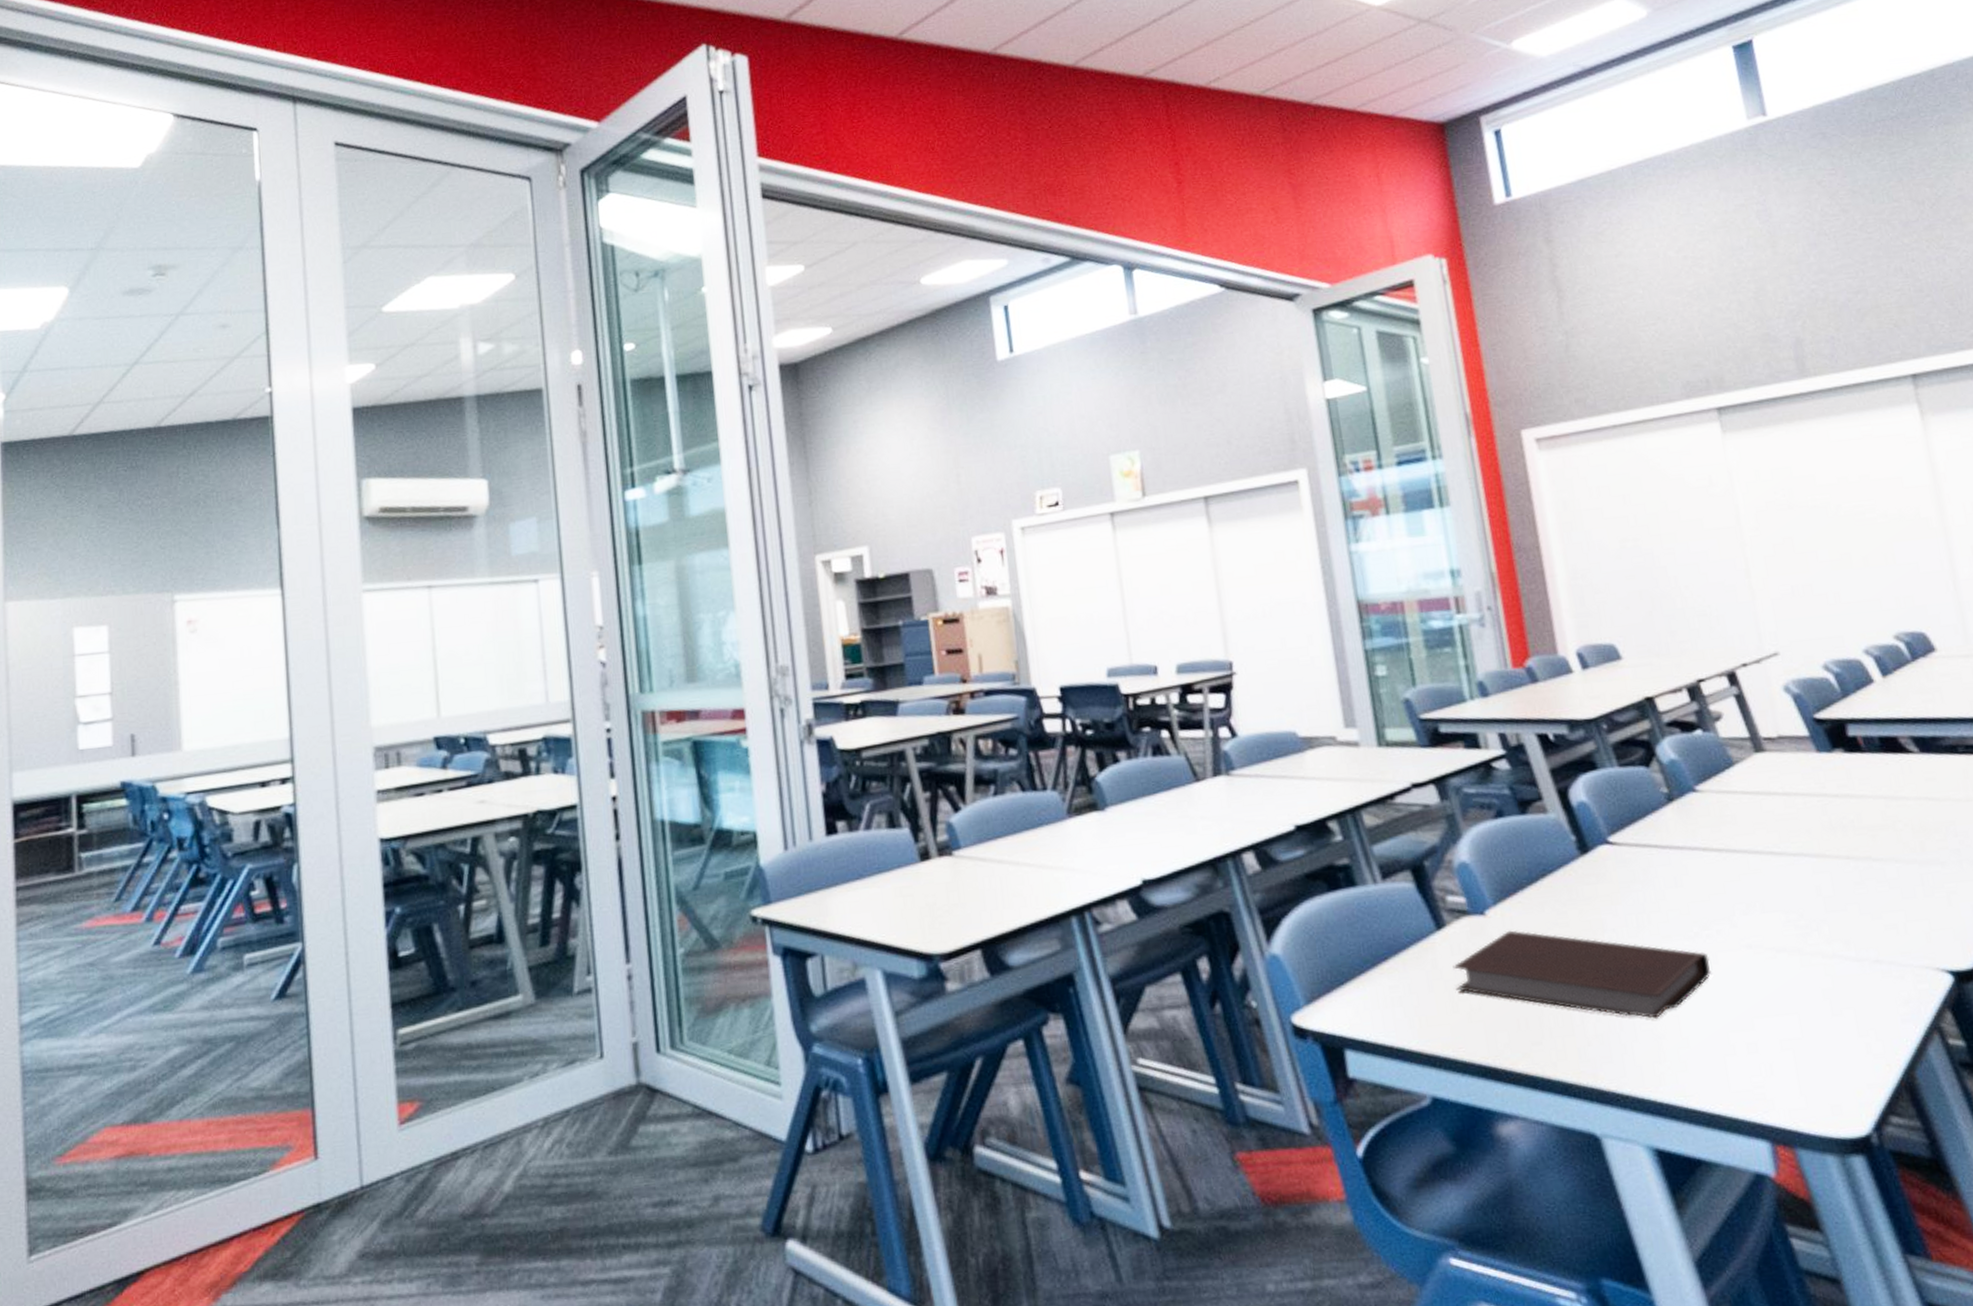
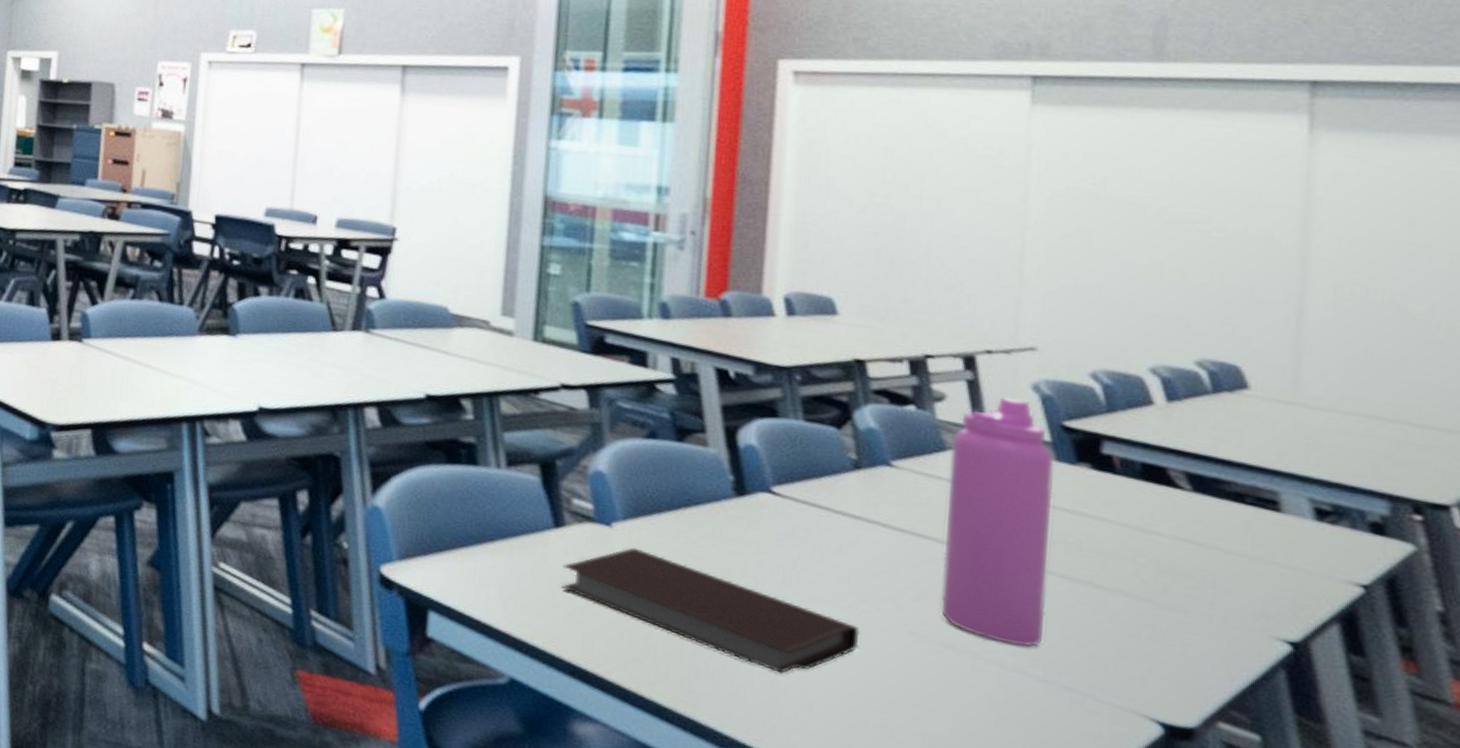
water bottle: none [1735,702,1847,935] -> present [941,397,1054,648]

